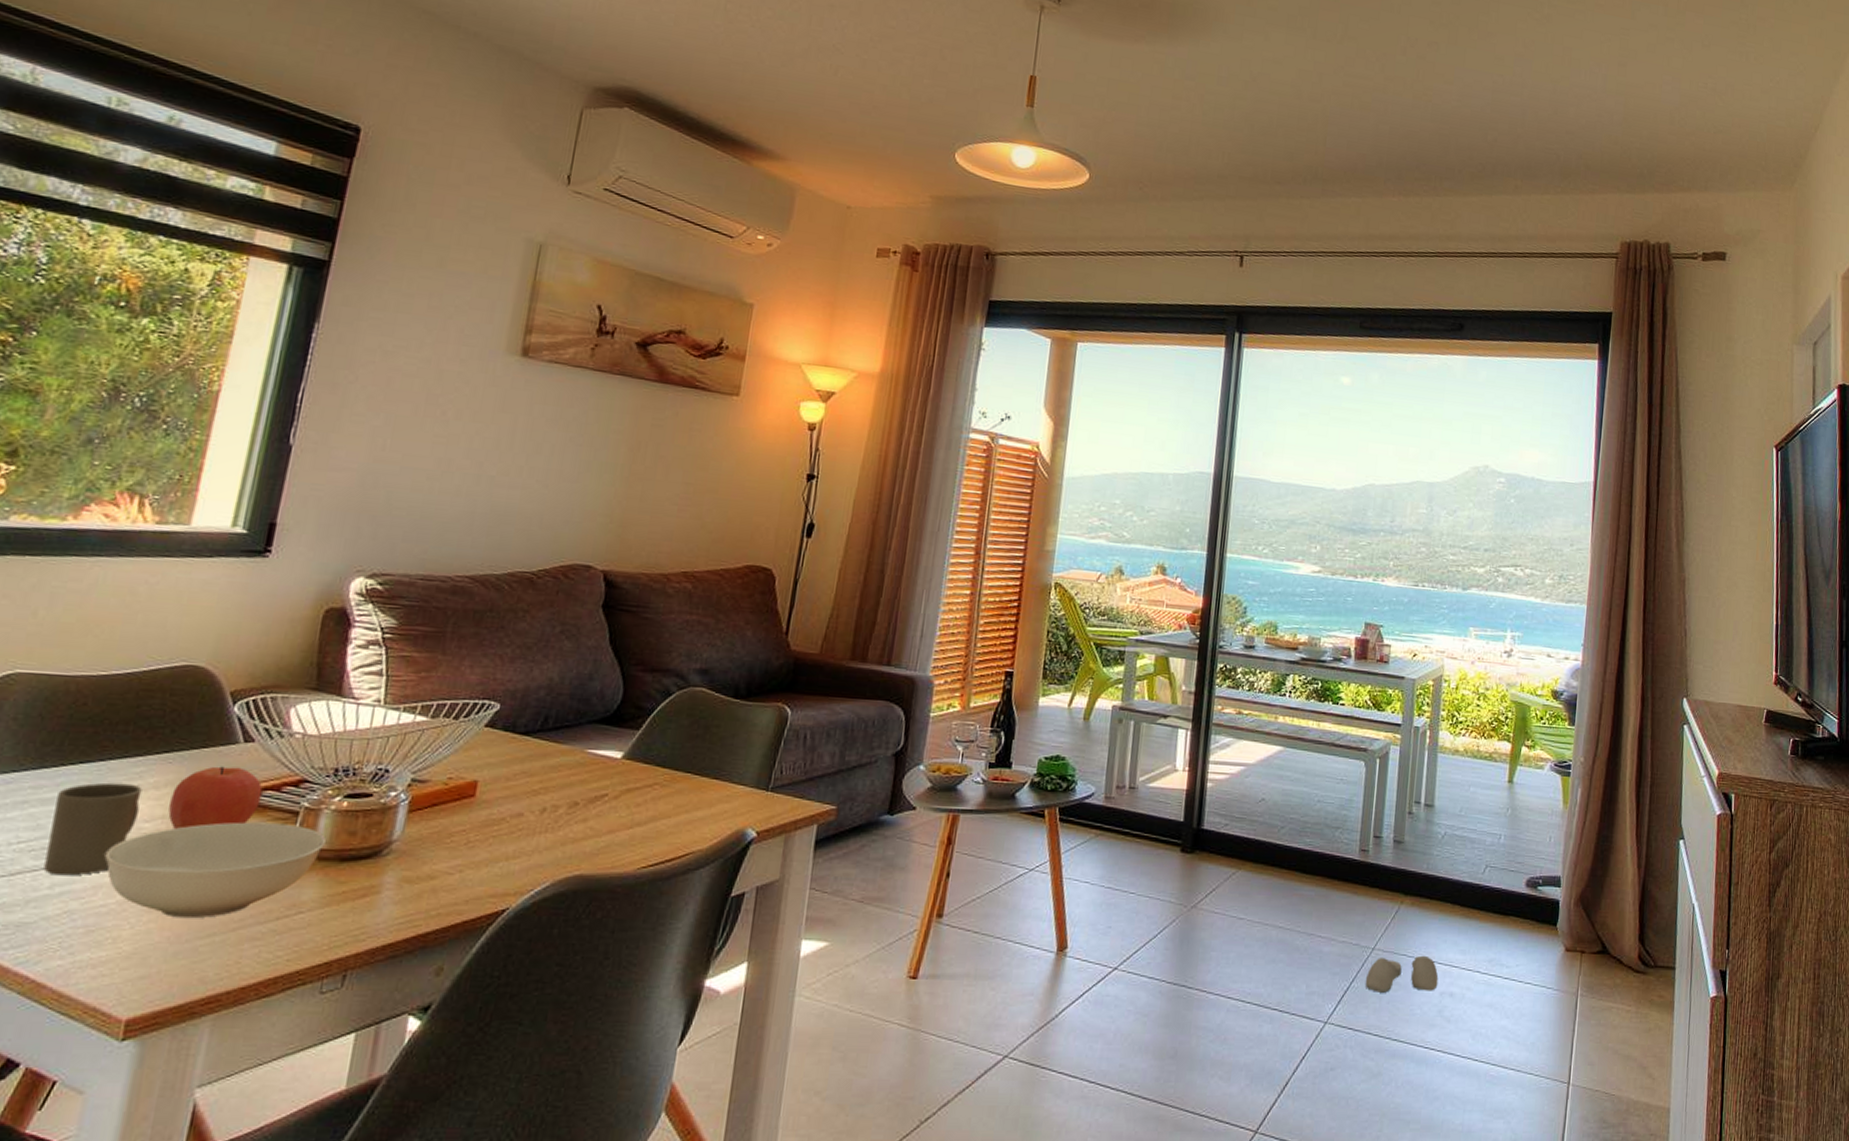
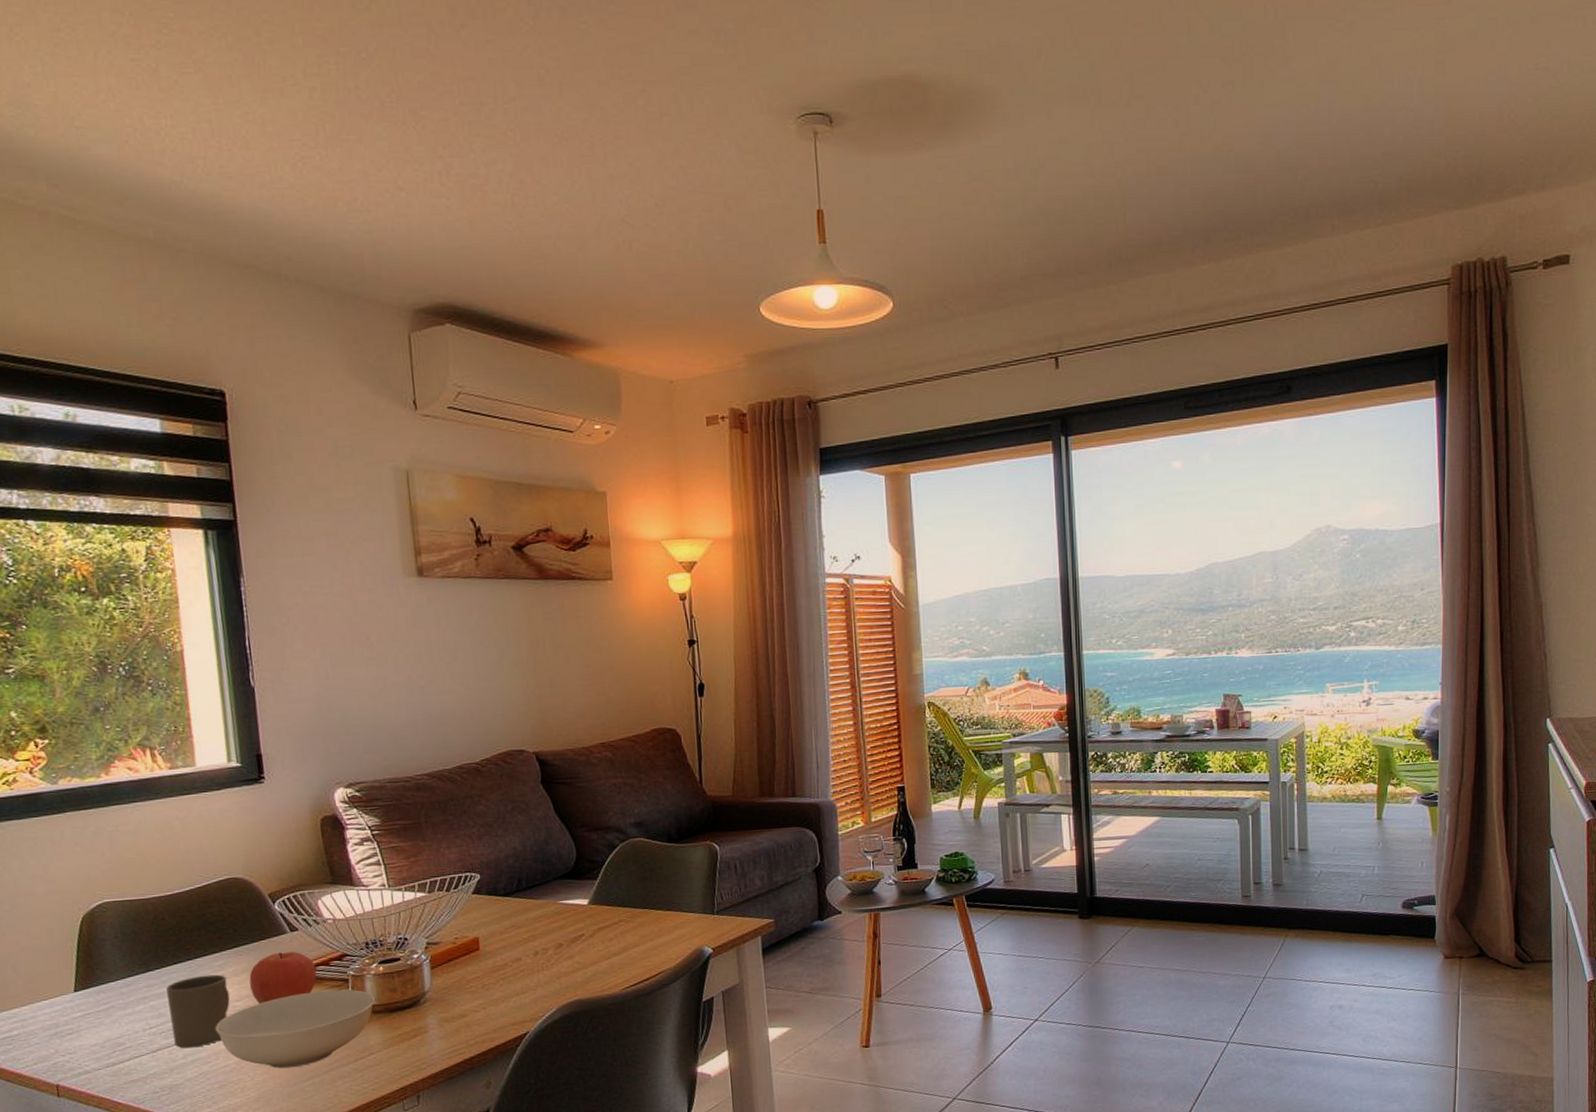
slippers: present [1365,955,1439,993] -> none [1260,977,1327,1013]

